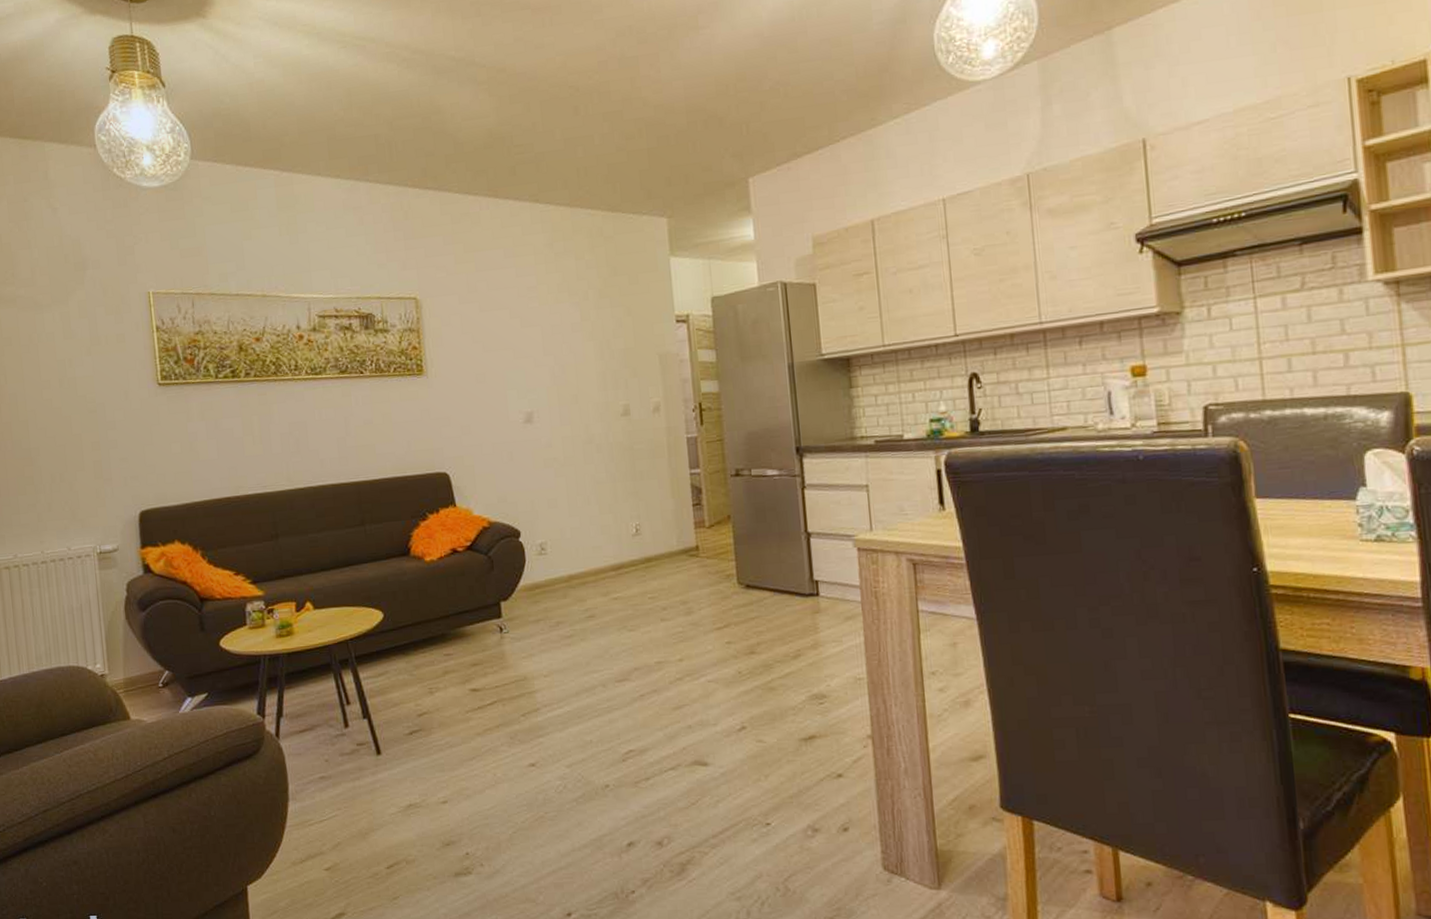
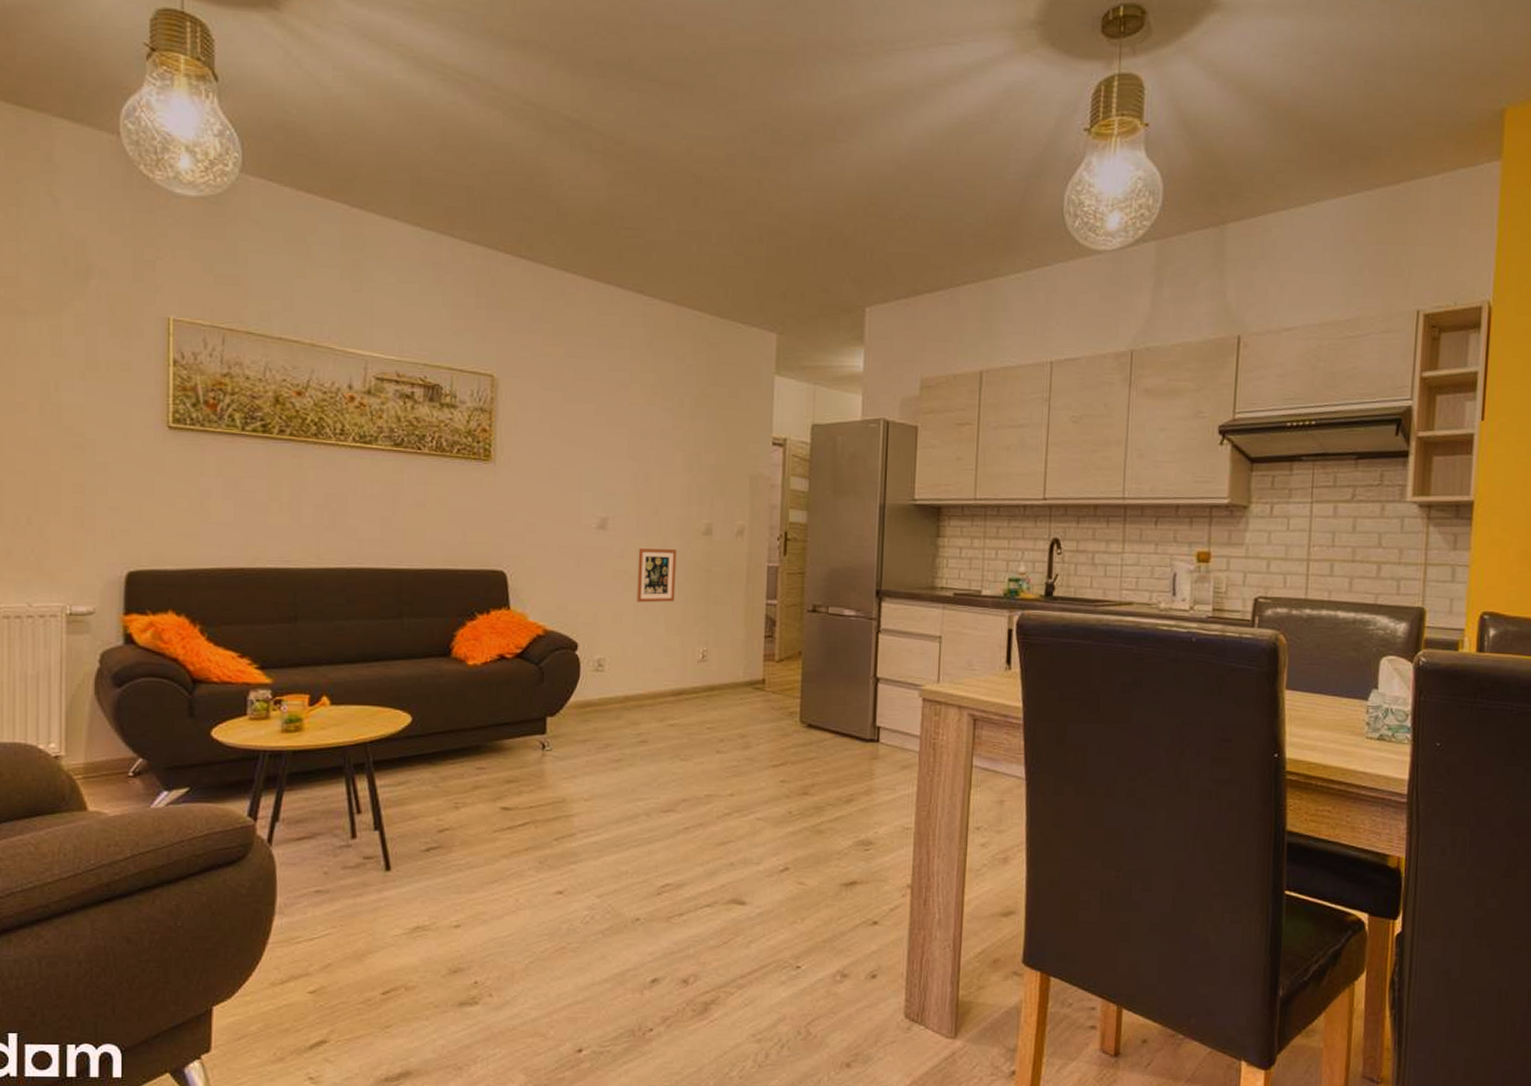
picture frame: none [564,433,604,487] -> present [637,548,676,603]

